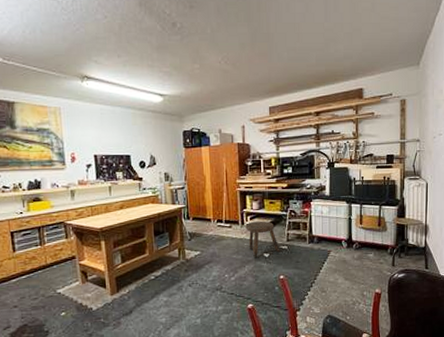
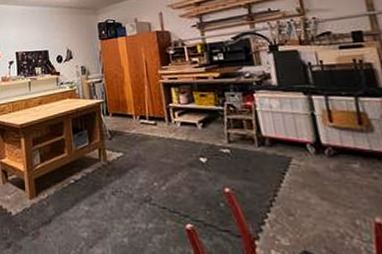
stool: present [245,221,280,258] -> none [173,117,220,164]

